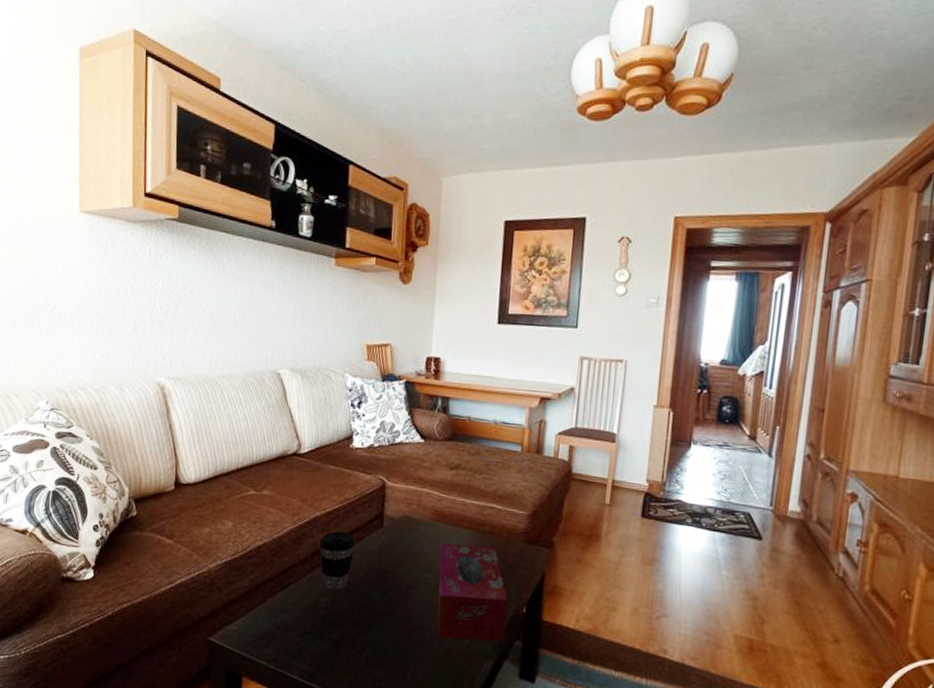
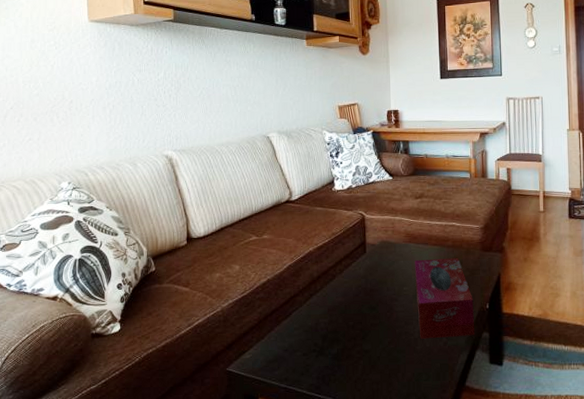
coffee cup: present [319,531,355,591] -> none [314,261,344,312]

